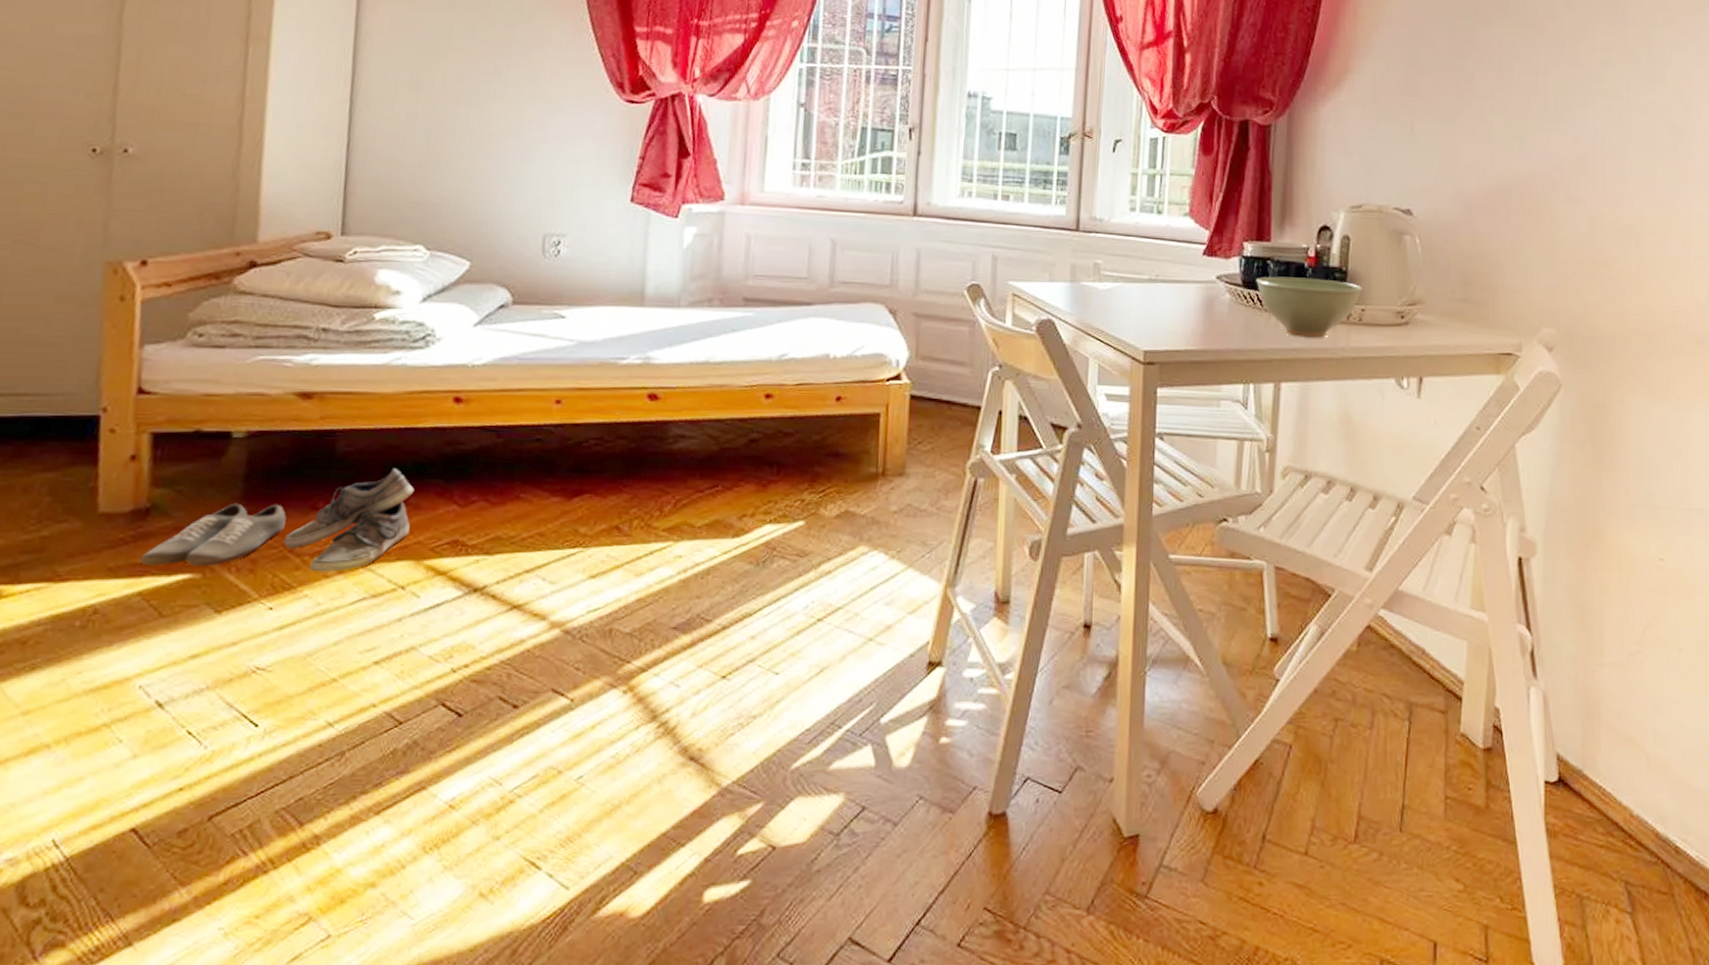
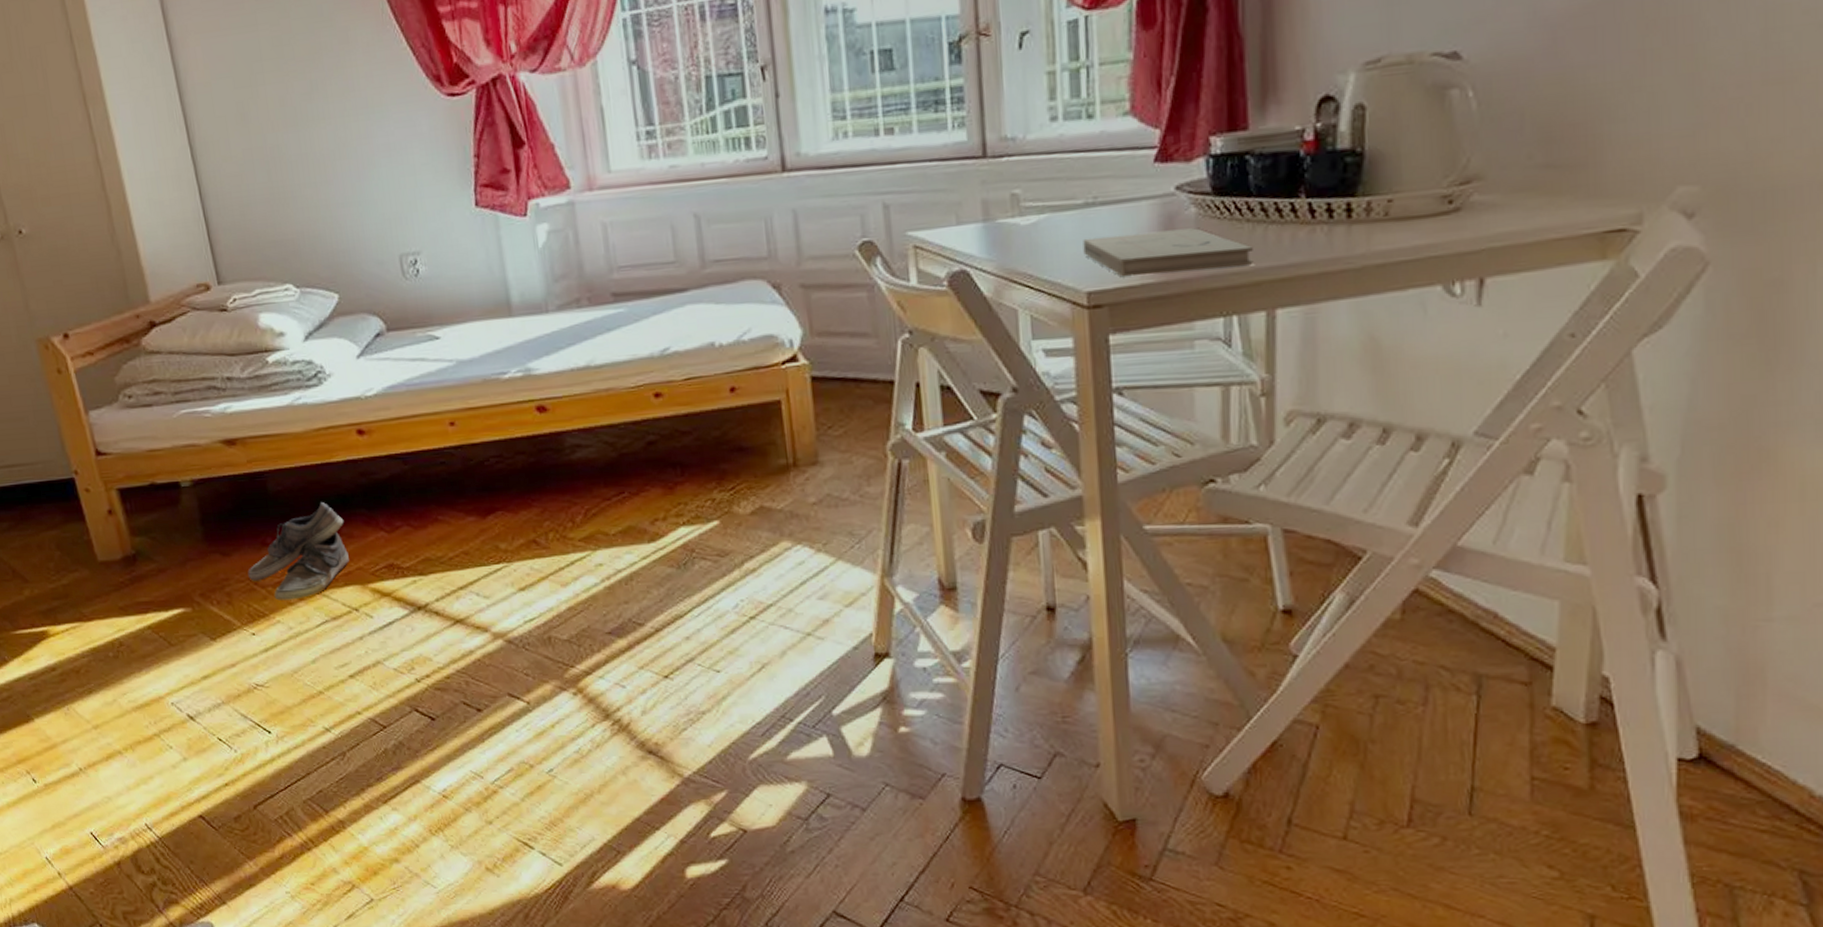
shoe: present [139,503,286,567] -> none [140,544,245,604]
book: none [1144,307,1268,346] -> present [1083,228,1254,278]
bowl: present [1256,276,1362,338] -> none [1231,167,1388,249]

